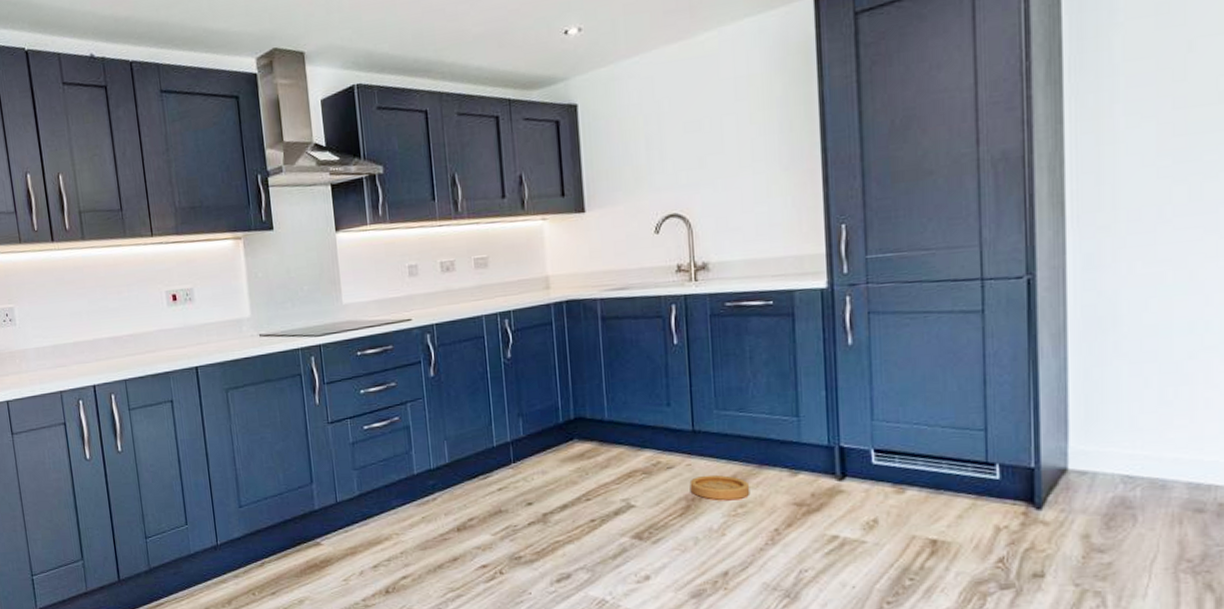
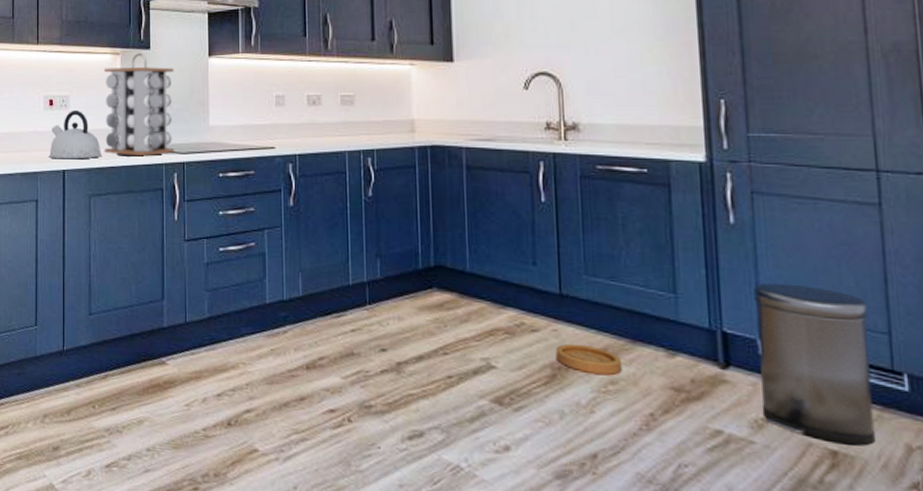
kettle: none [178,302,235,356] -> present [48,109,103,160]
spice rack: none [226,235,310,346] -> present [103,53,175,157]
pedal bin: none [868,395,969,534] -> present [753,283,875,446]

